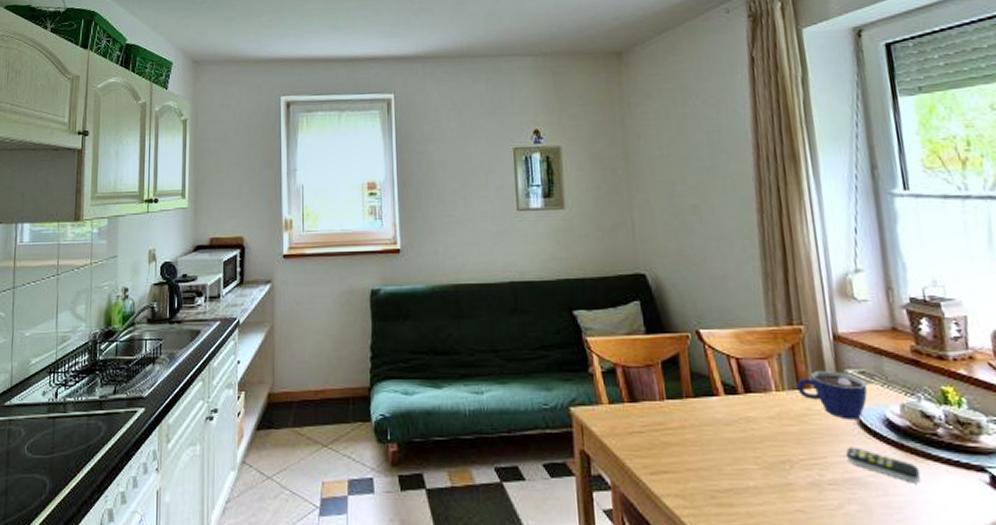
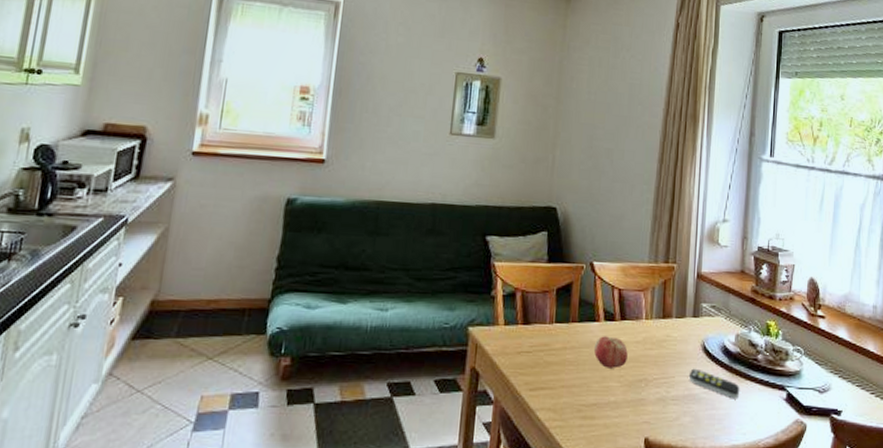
fruit: none [717,412,762,449] -> present [593,336,628,369]
cup: present [797,371,868,420] -> none [662,304,715,346]

